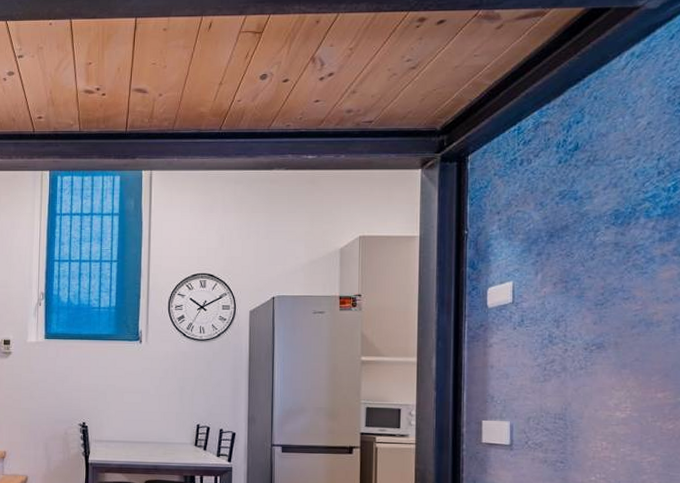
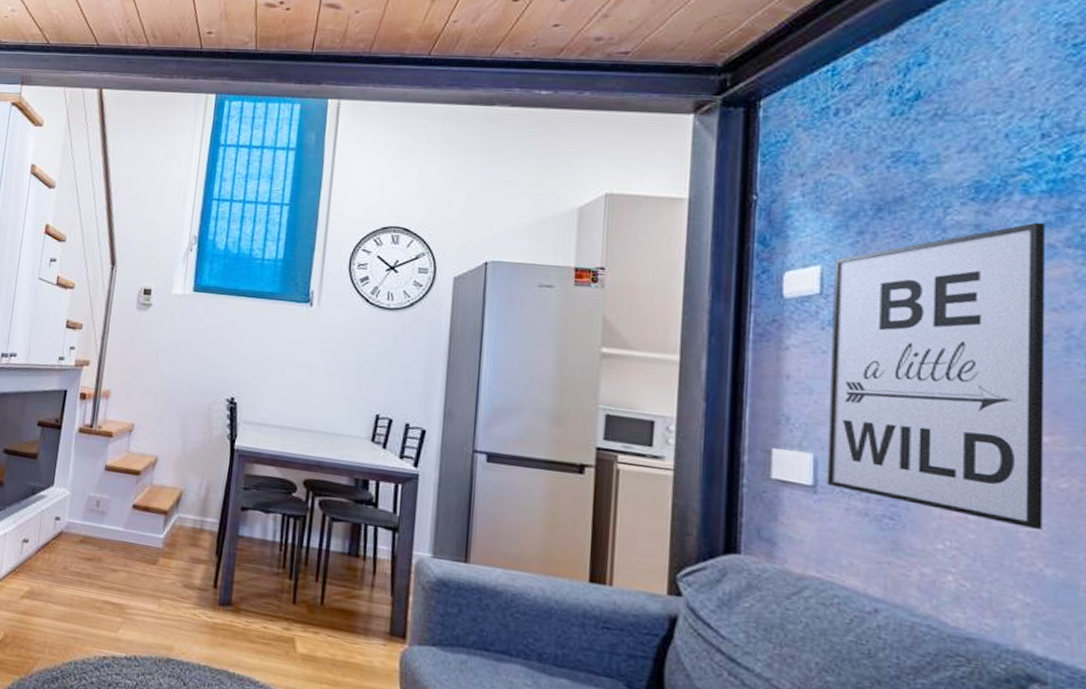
wall art: none [519,238,661,459] -> present [827,222,1046,530]

